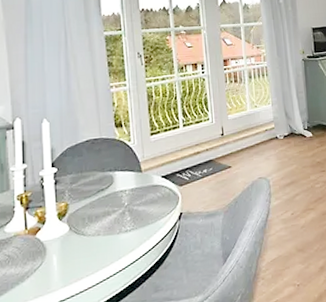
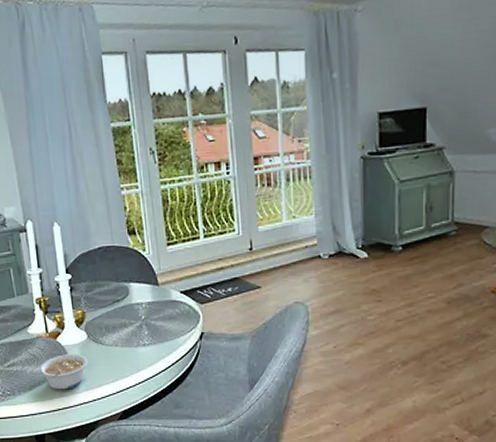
legume: none [12,248,68,291] -> present [38,354,88,390]

